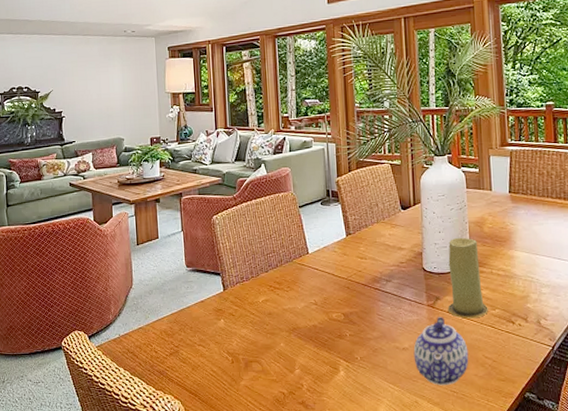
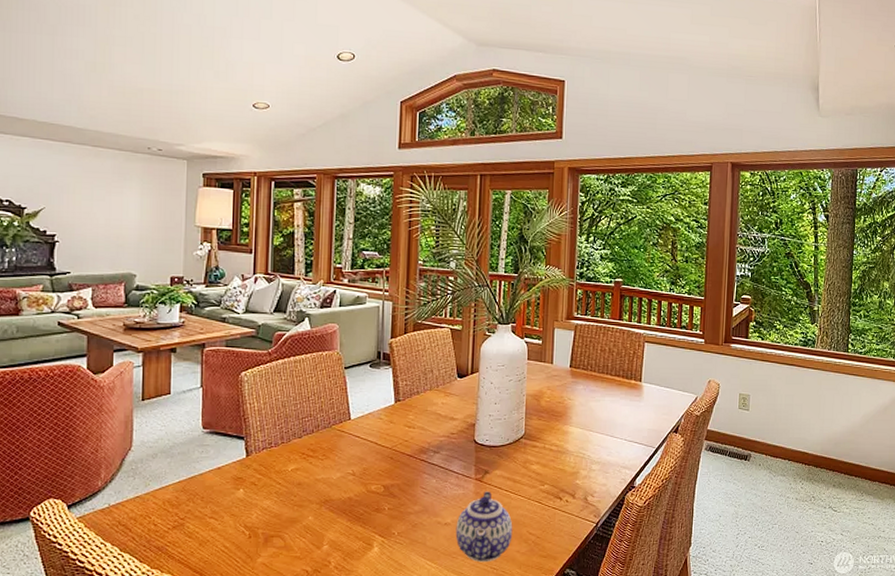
candle: present [447,237,488,319] -> none [496,410,537,494]

